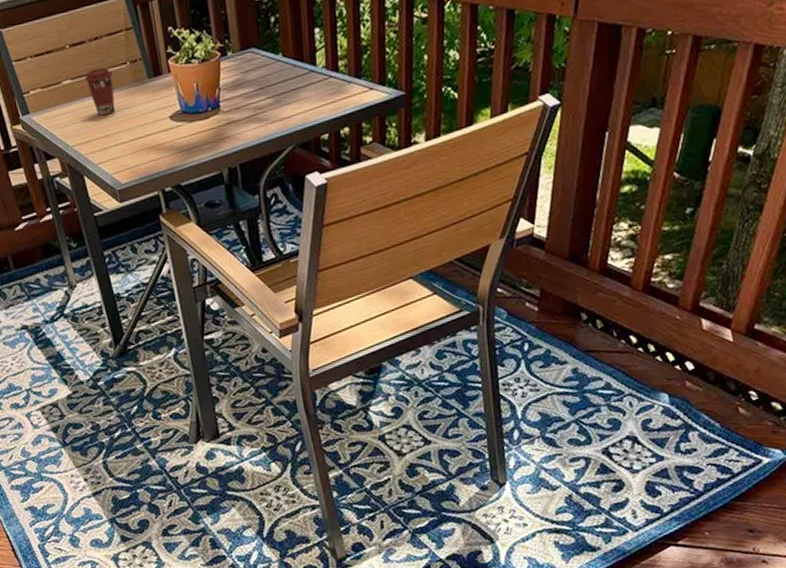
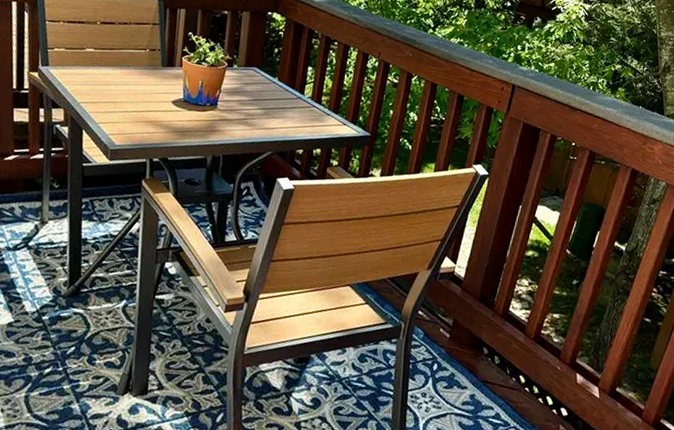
coffee cup: present [84,67,115,116] -> none [106,46,132,86]

